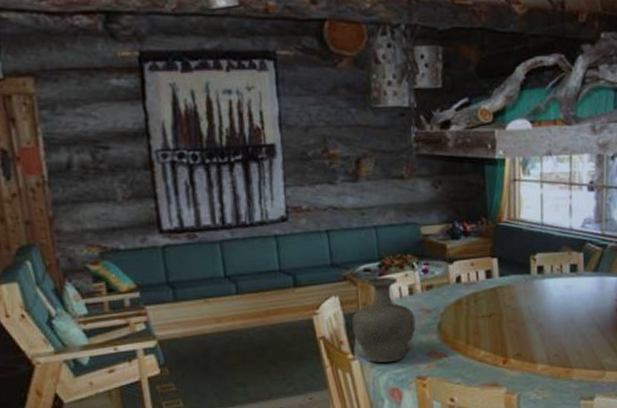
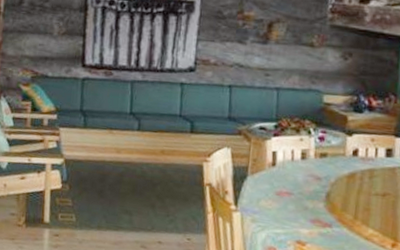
vase: present [352,276,416,363] -> none [239,136,304,222]

